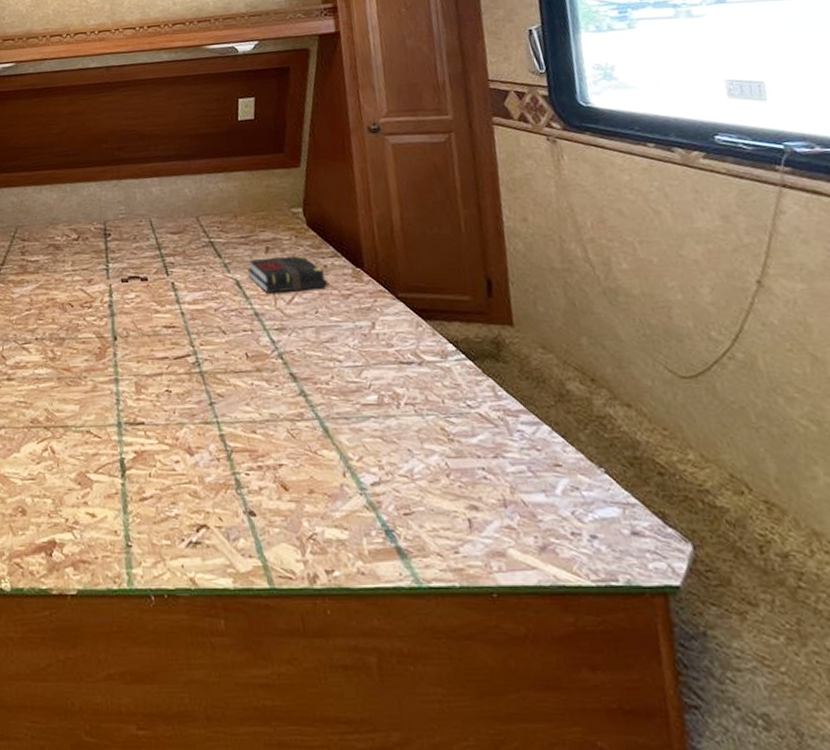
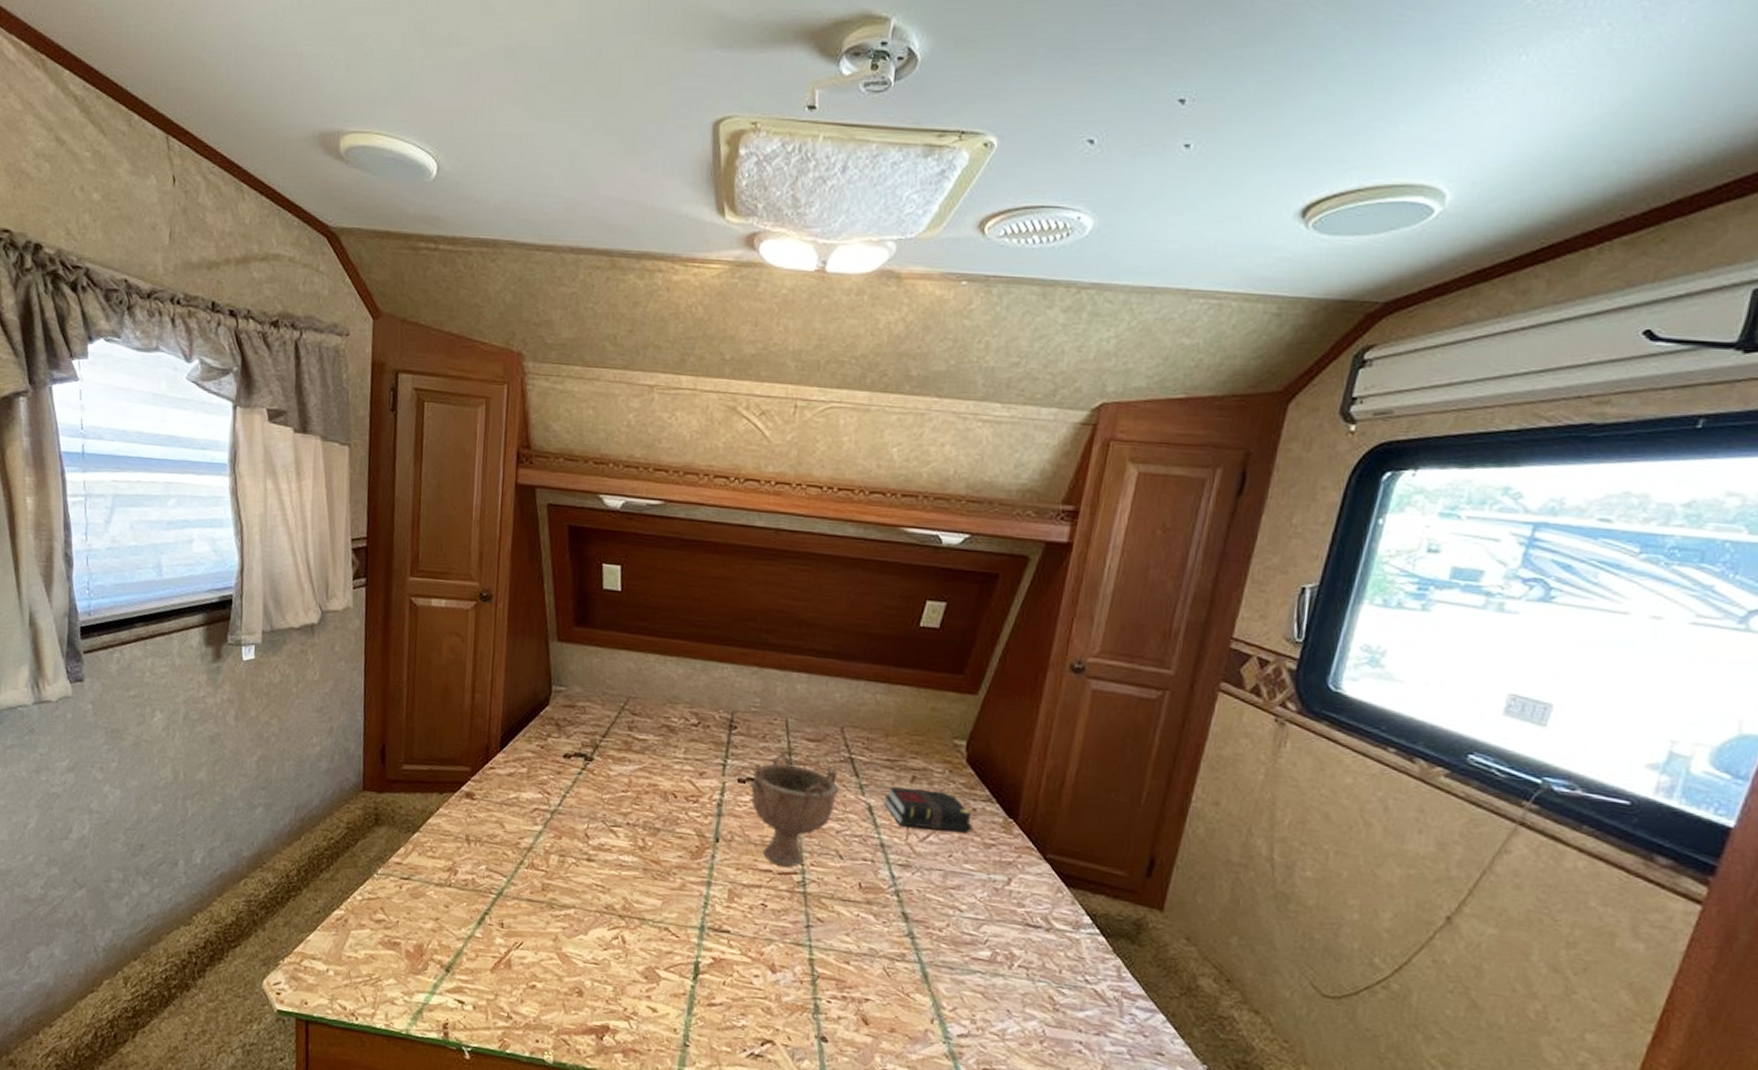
decorative bowl: none [132,248,208,351] -> present [749,752,839,867]

